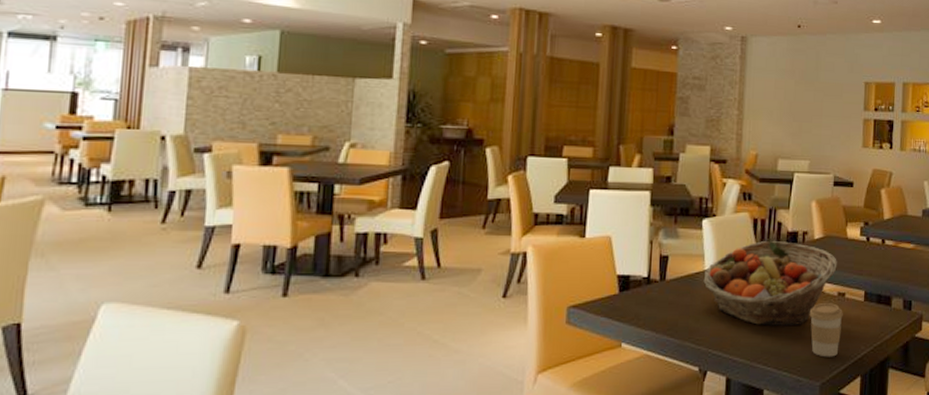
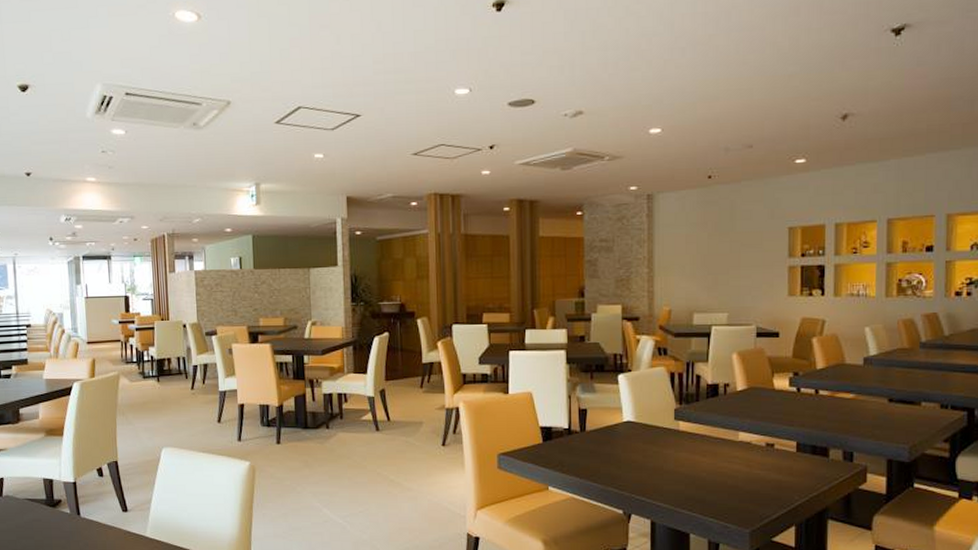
fruit basket: present [703,240,837,327] -> none [622,392,764,476]
coffee cup: present [809,303,843,357] -> none [735,454,773,506]

